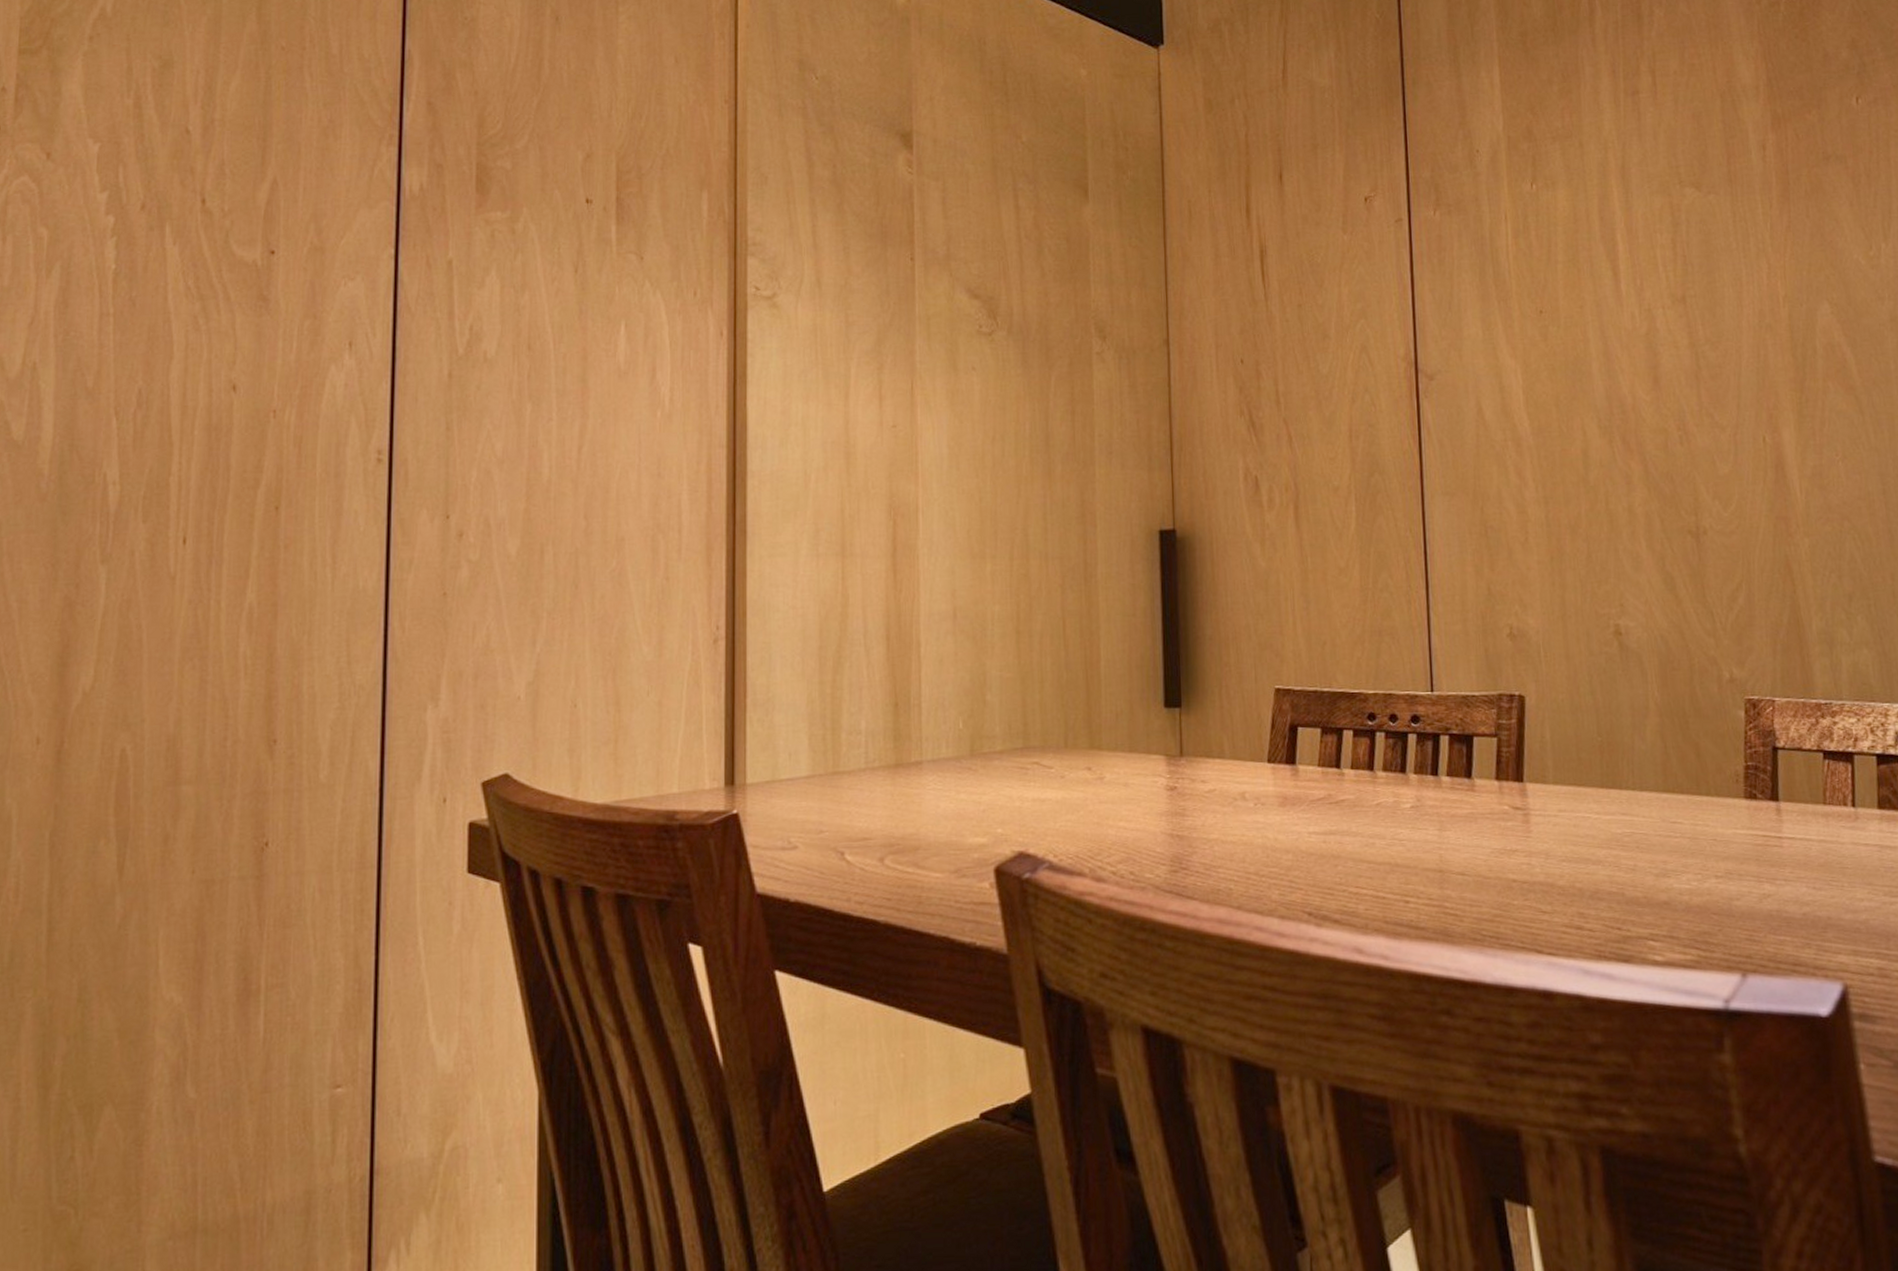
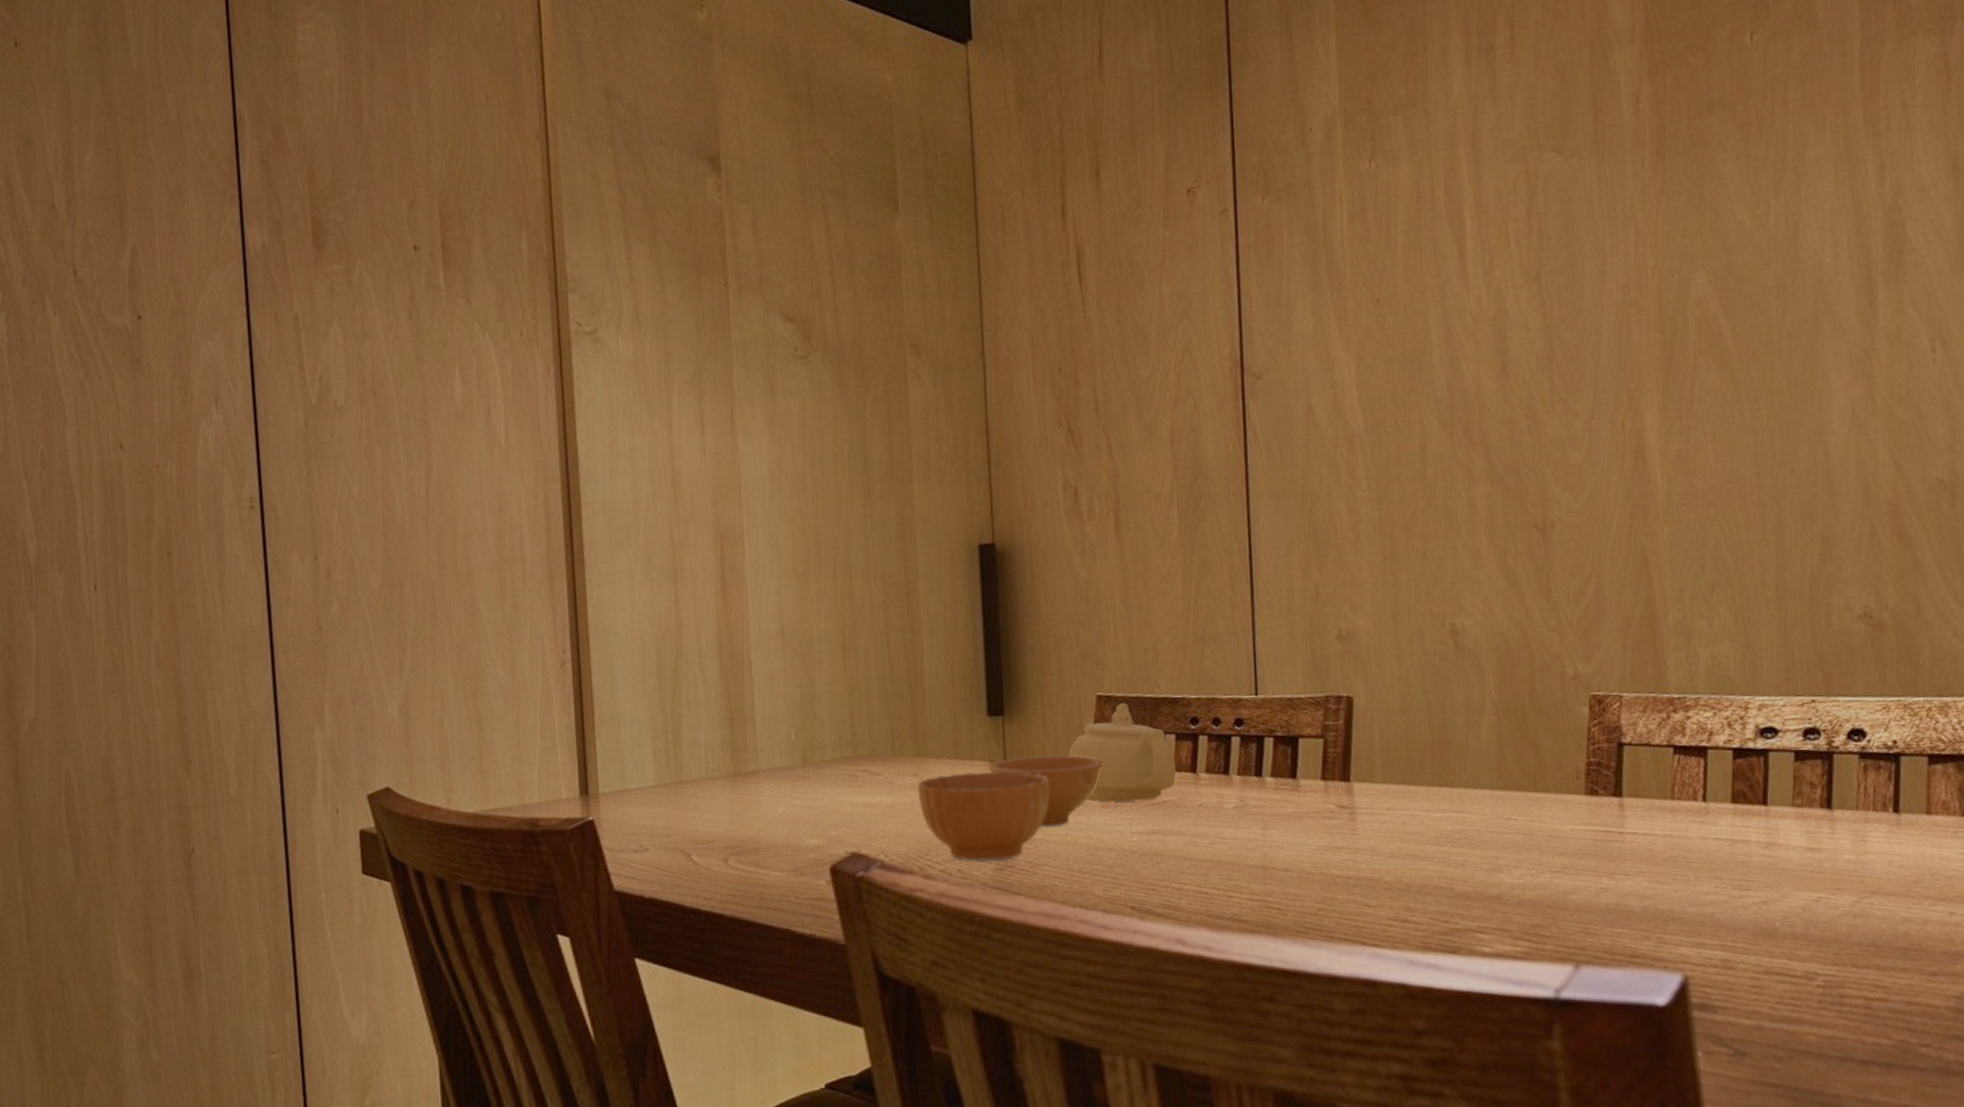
teacup: none [1089,766,1227,861] -> present [917,771,1050,860]
bowl: none [1165,750,1281,825] -> present [990,755,1103,826]
teapot: none [1245,697,1353,800] -> present [1067,703,1176,802]

